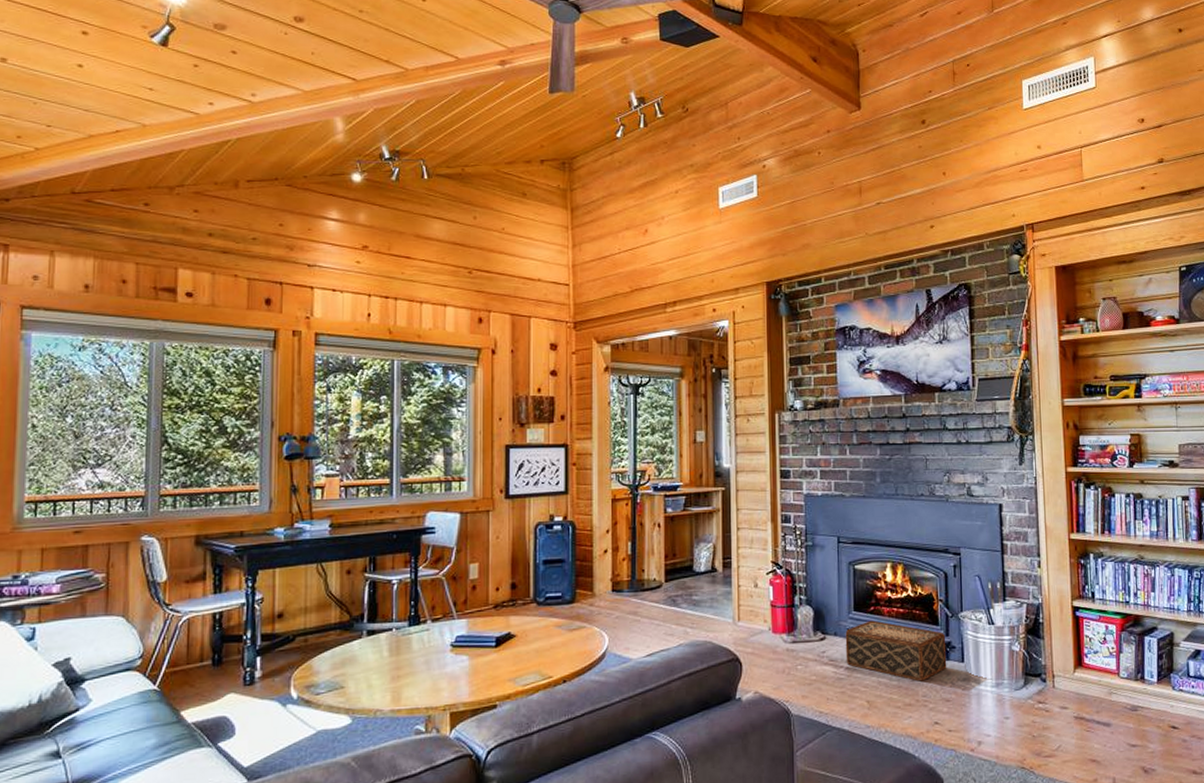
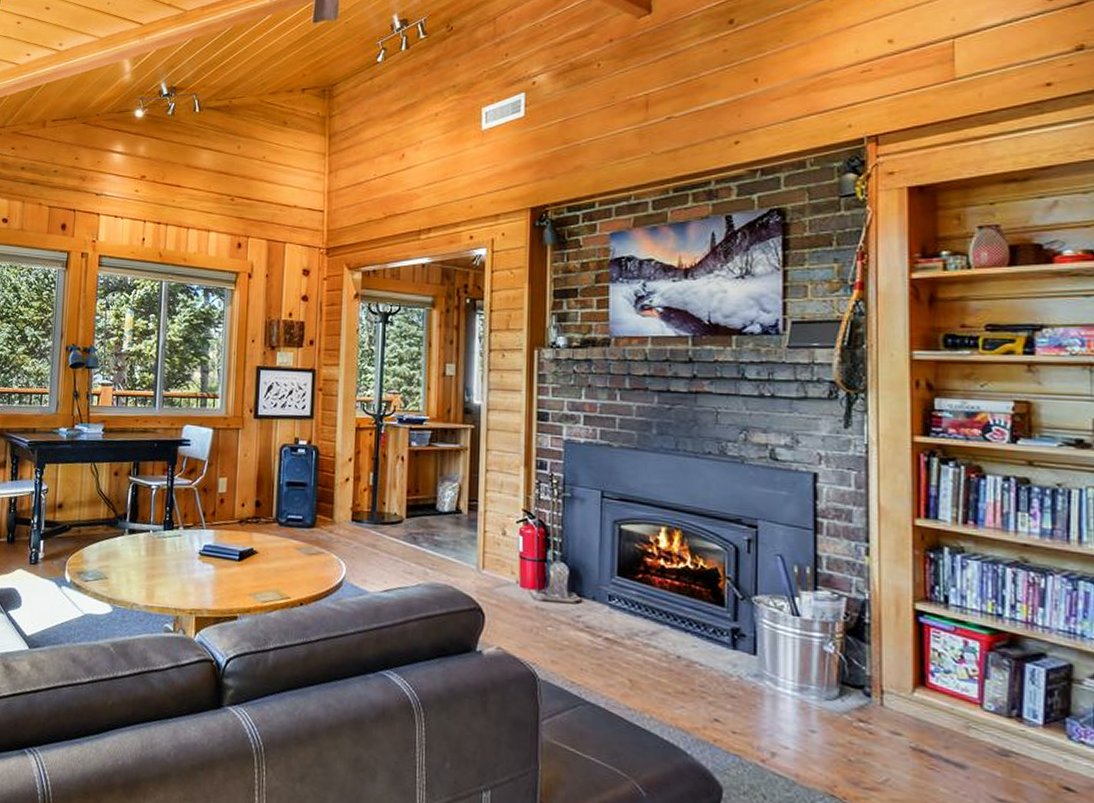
woven basket: present [845,620,947,682] -> none [605,589,734,669]

